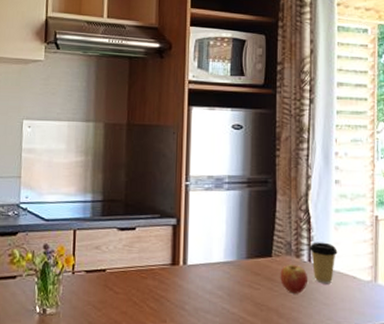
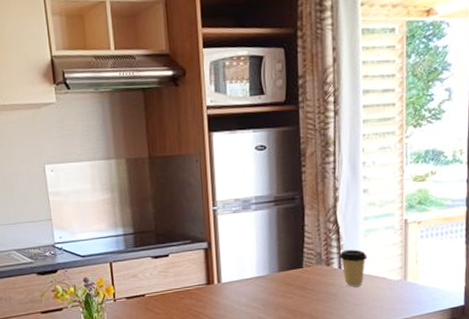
fruit: present [280,265,308,294] -> none [312,273,340,299]

